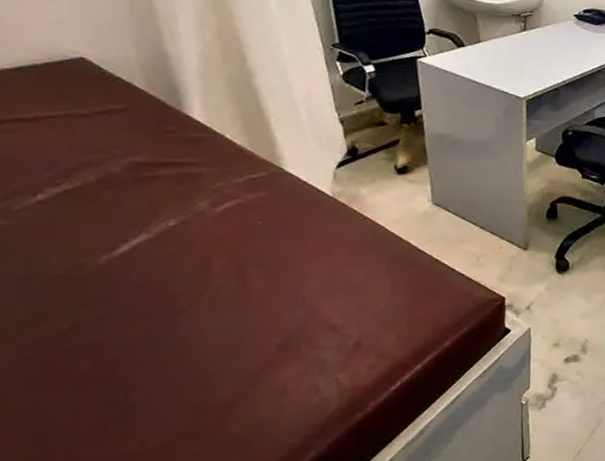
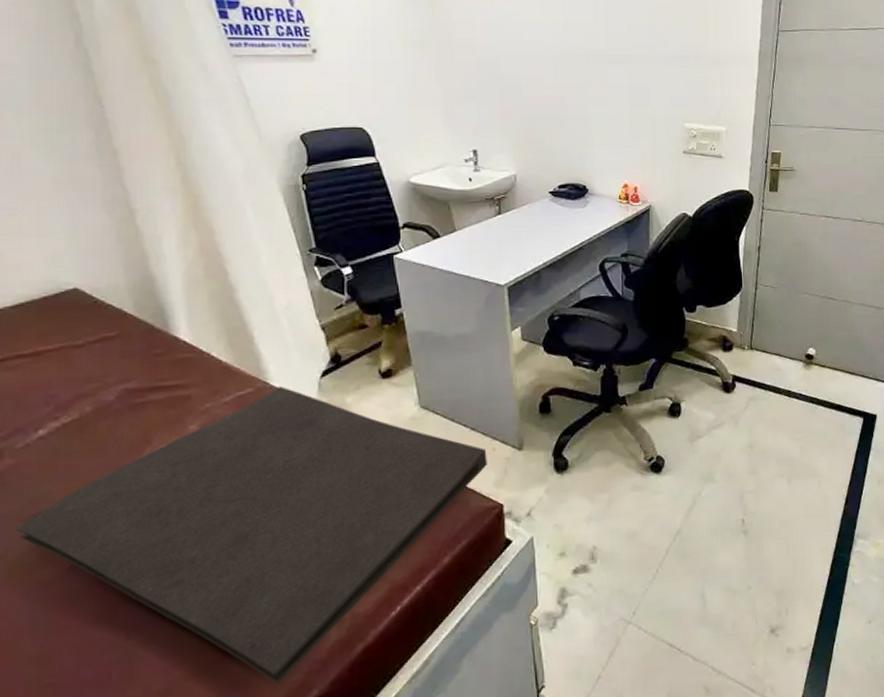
hand towel: none [10,173,494,445] -> present [16,386,487,685]

